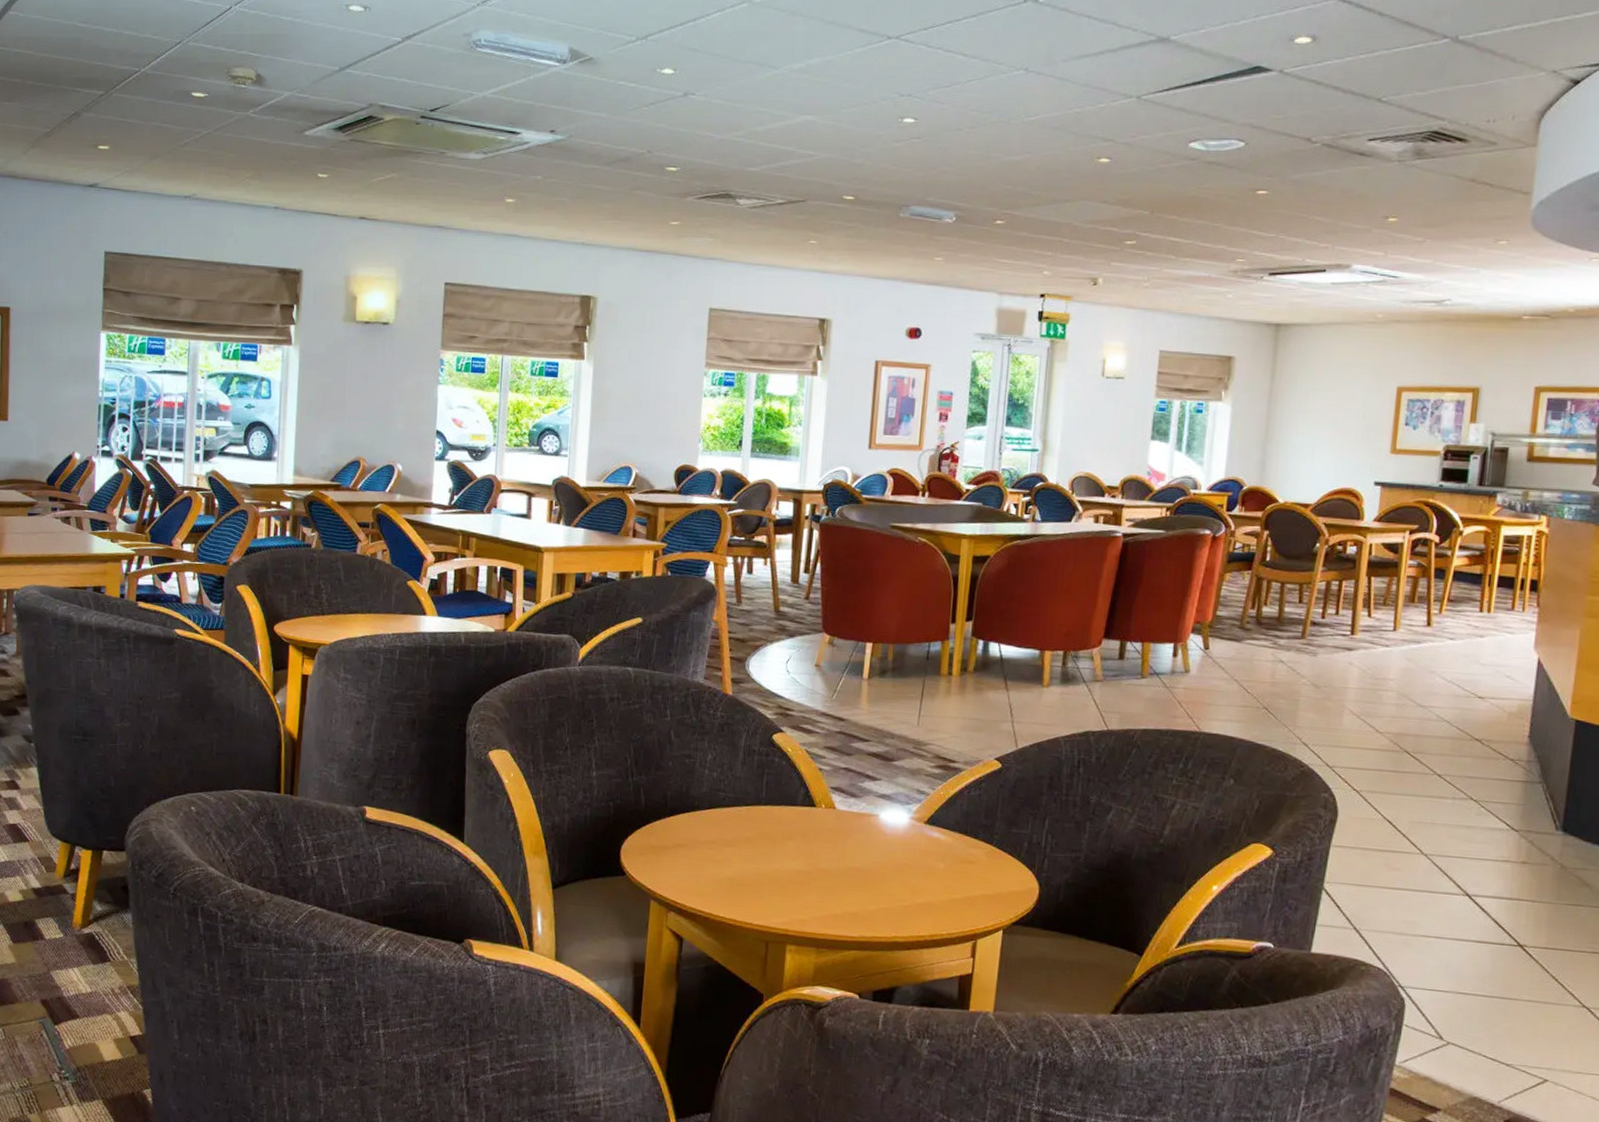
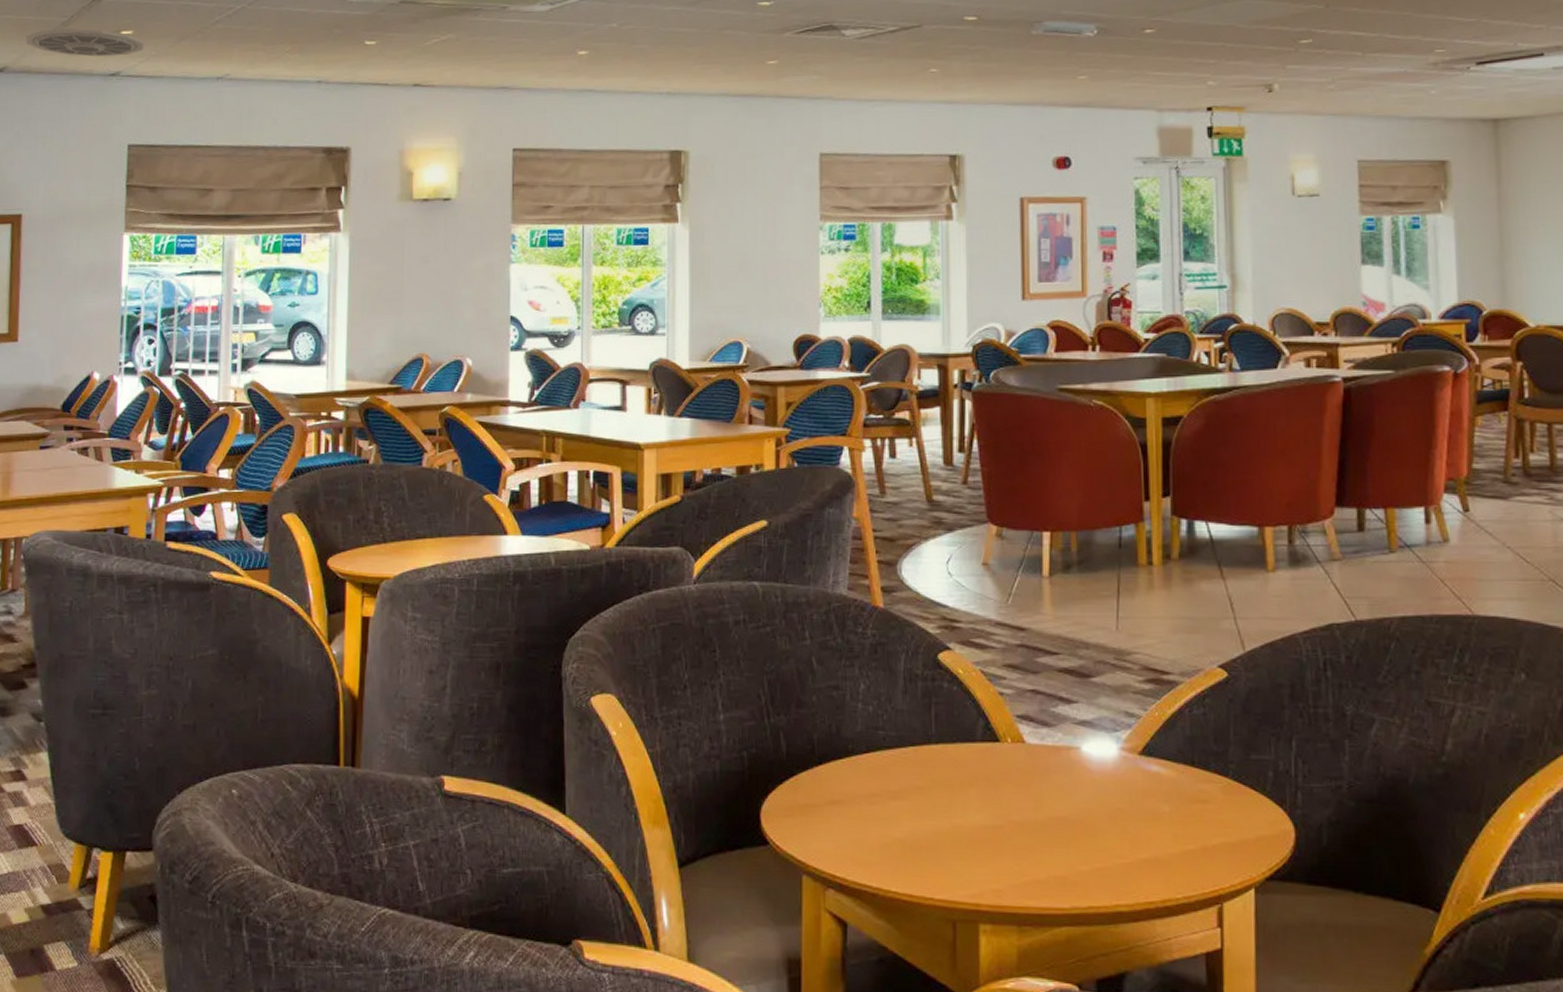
ceiling vent: none [11,138,119,169] -> present [25,28,144,57]

